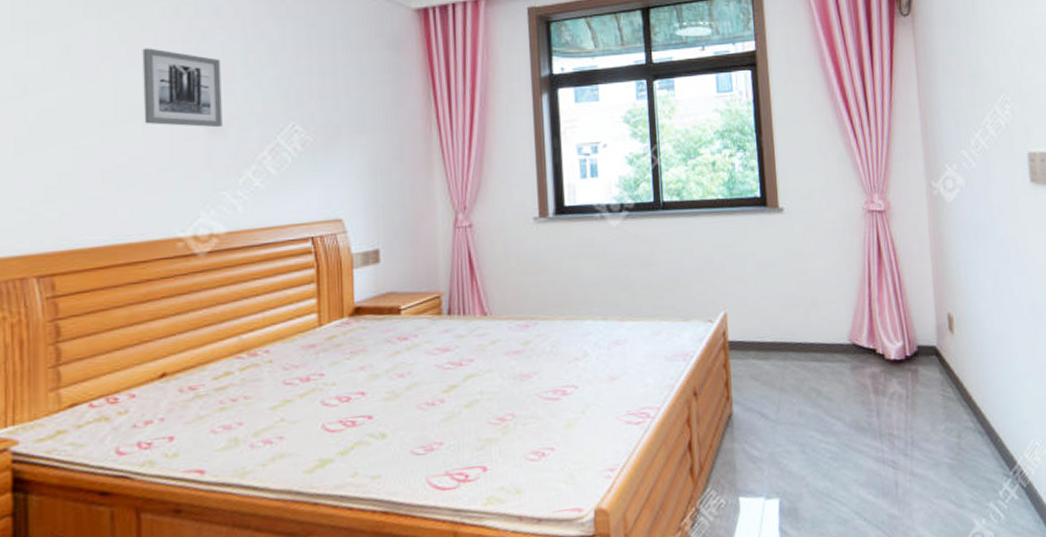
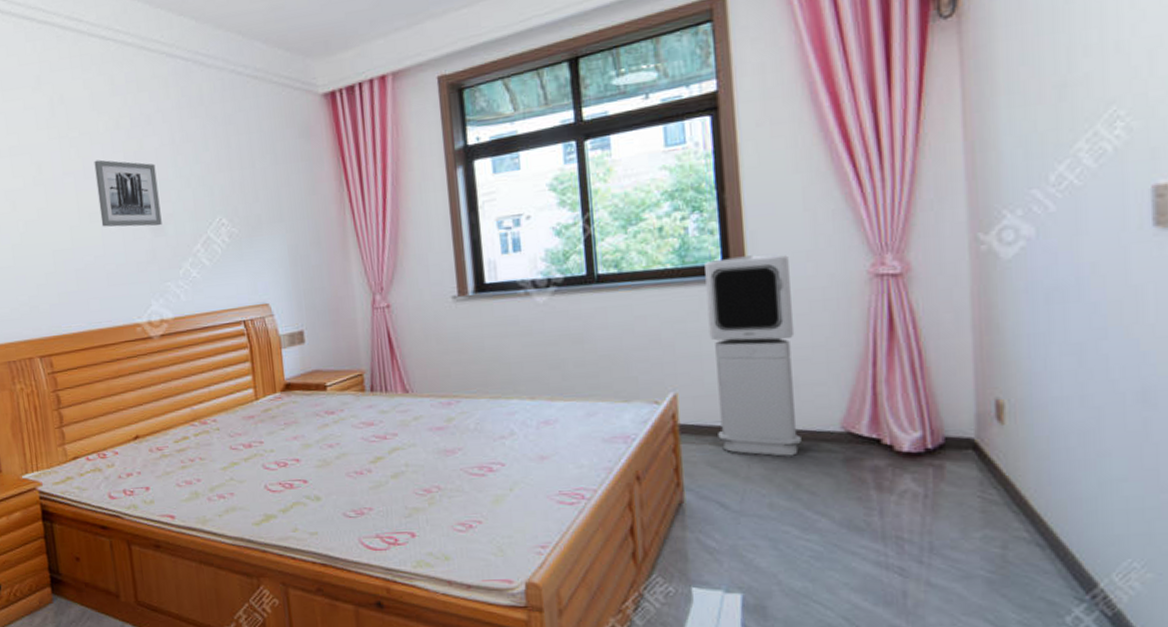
air purifier: none [747,190,821,368] -> present [704,254,802,457]

